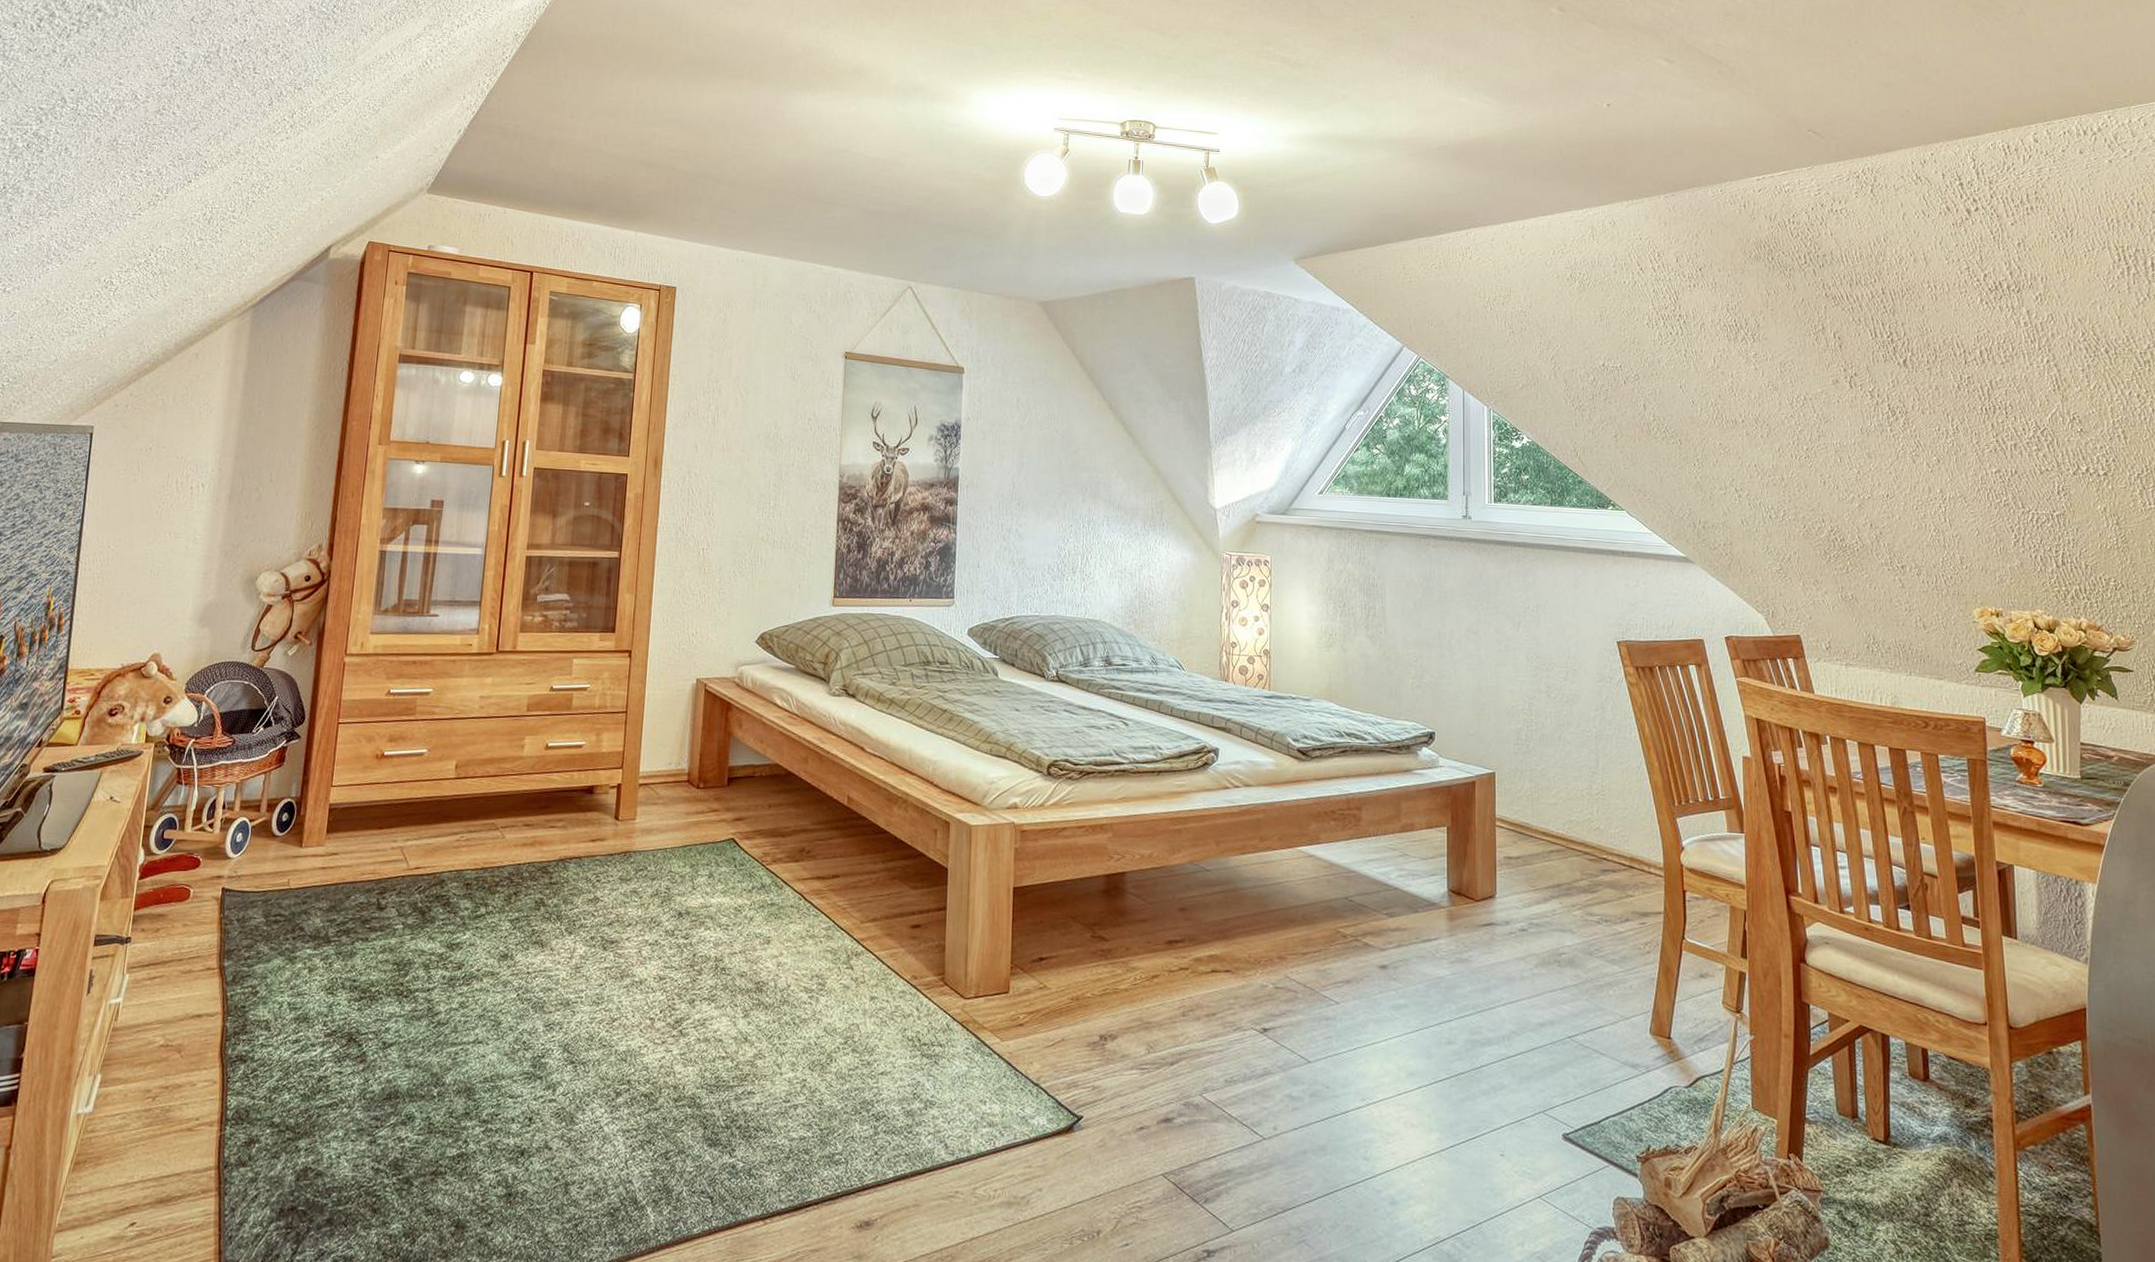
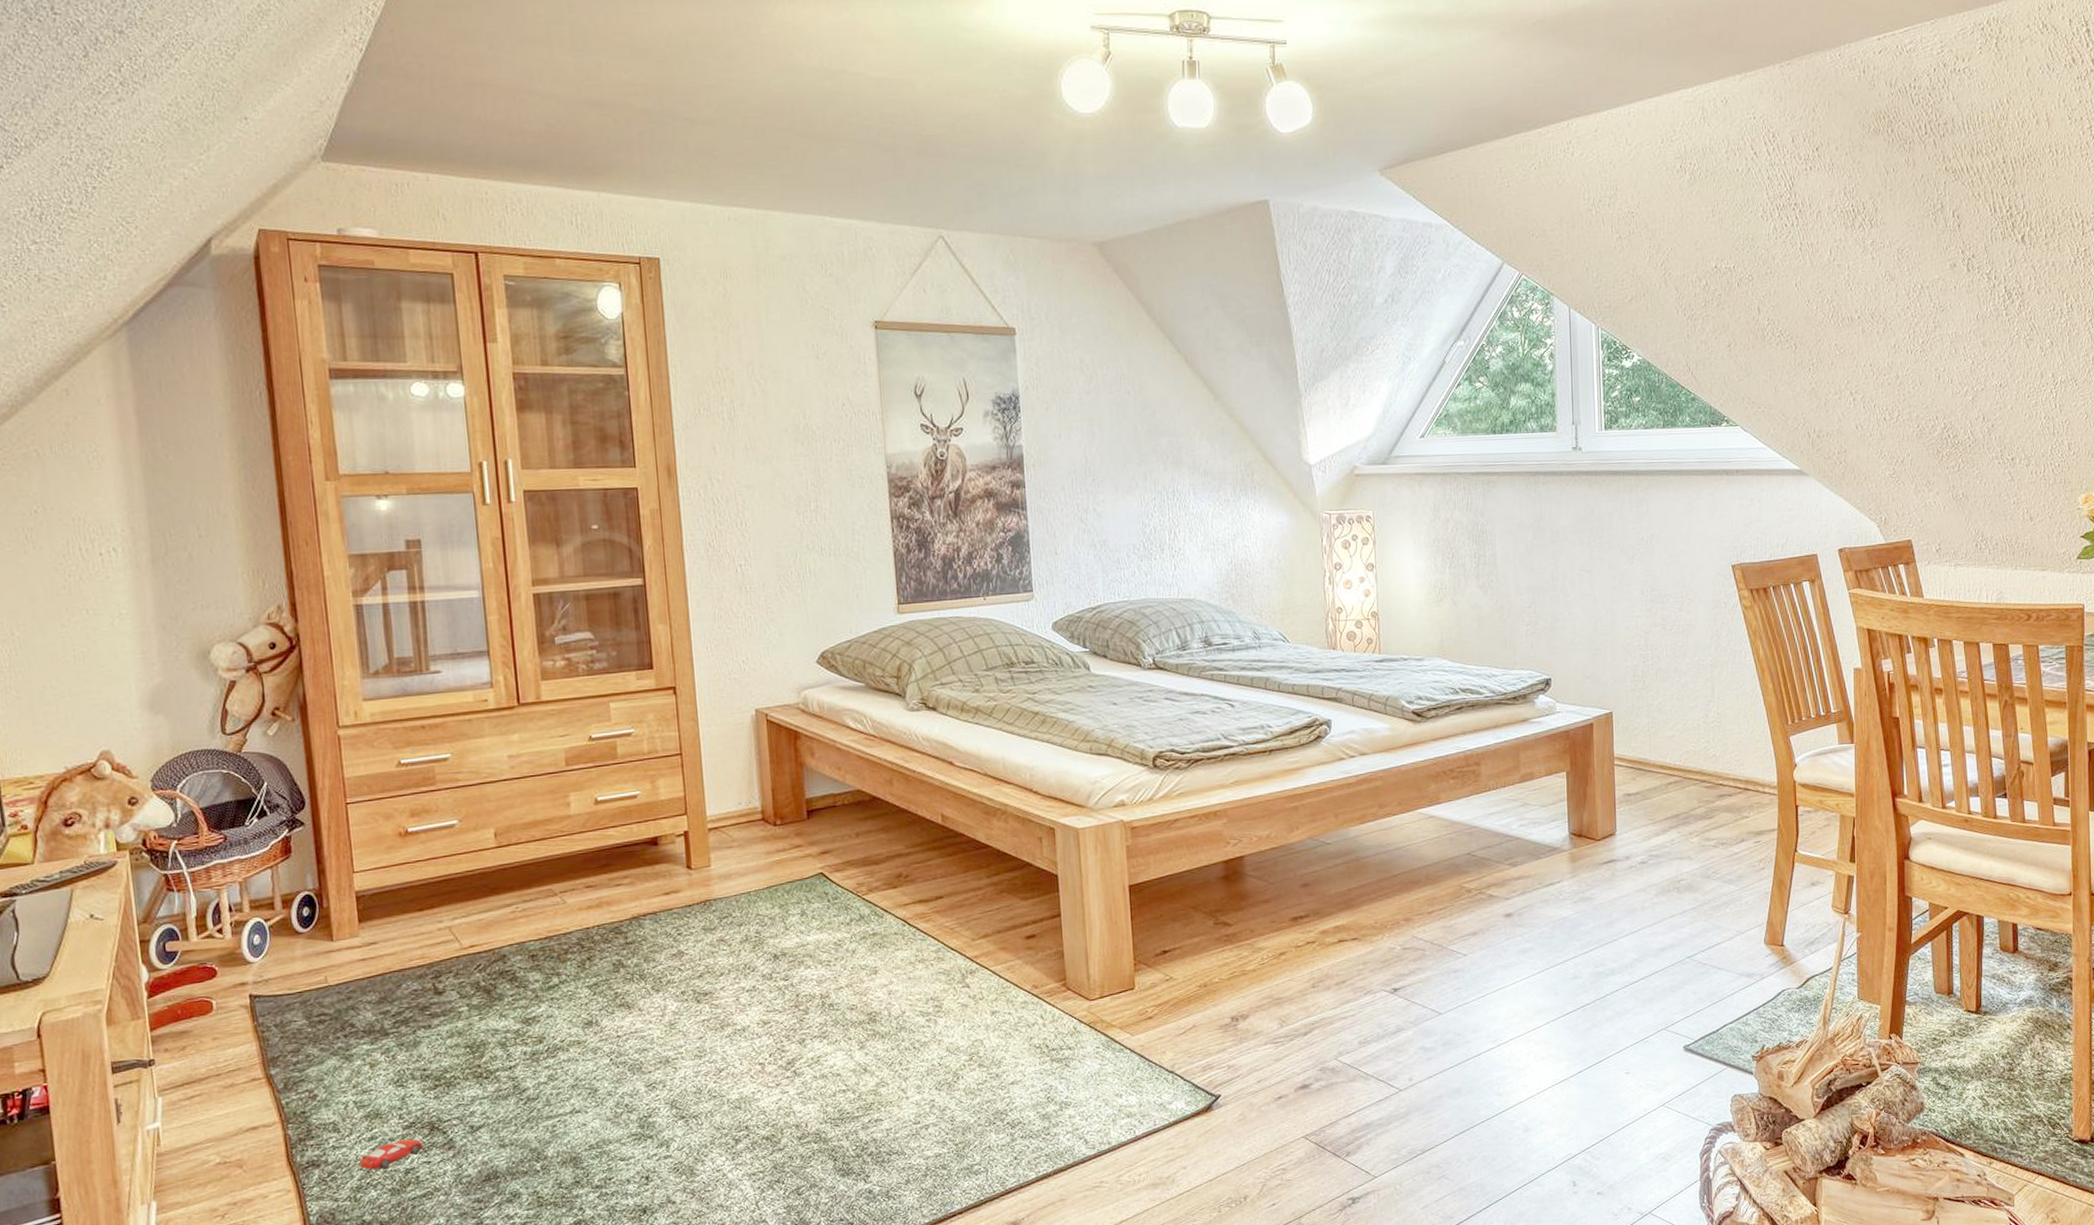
toy car: none [280,1046,339,1074] -> present [359,1138,423,1170]

